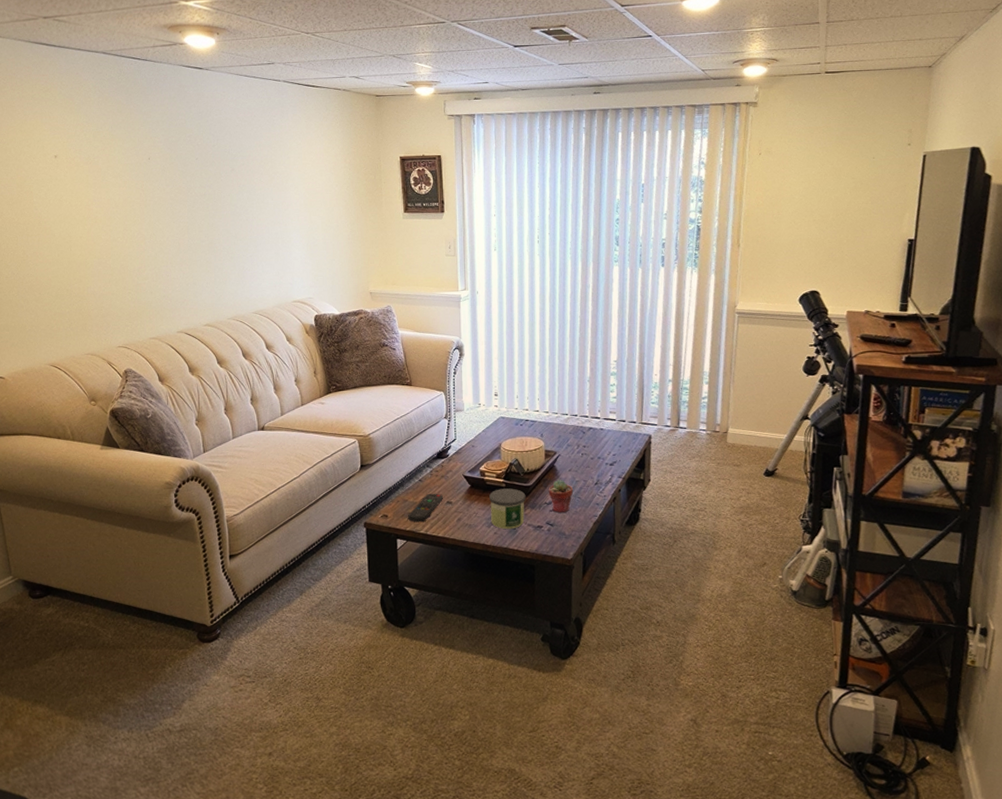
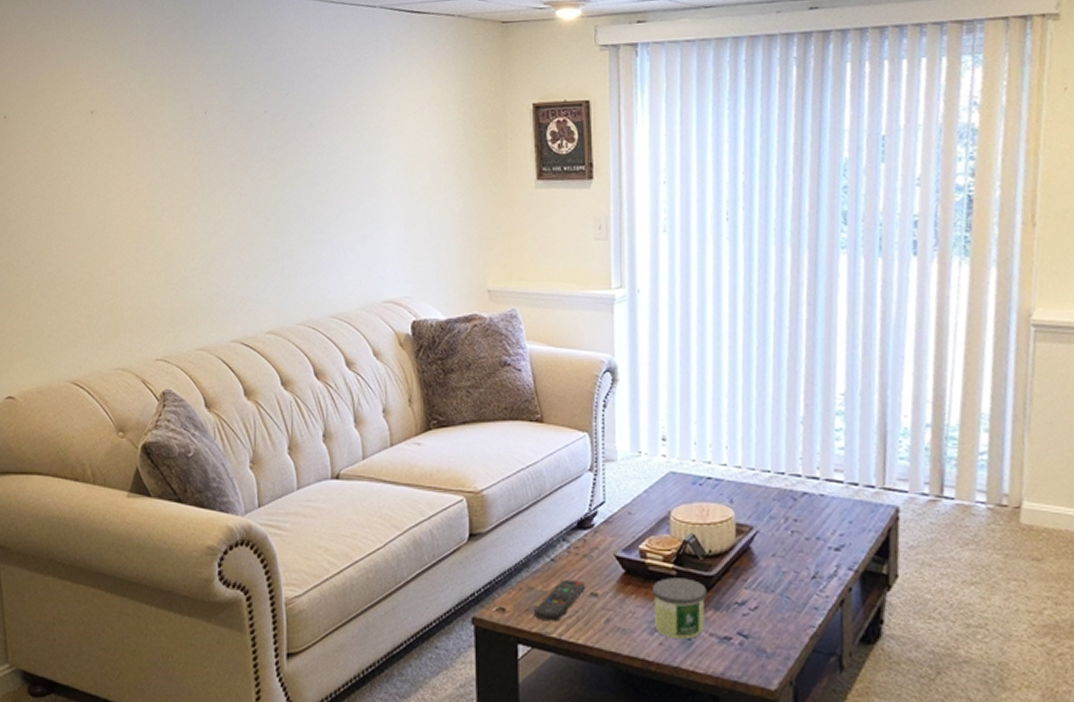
potted succulent: present [548,480,574,513] -> none [740,569,779,618]

